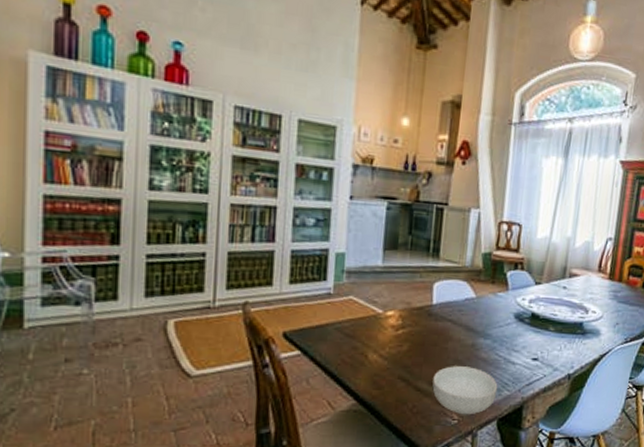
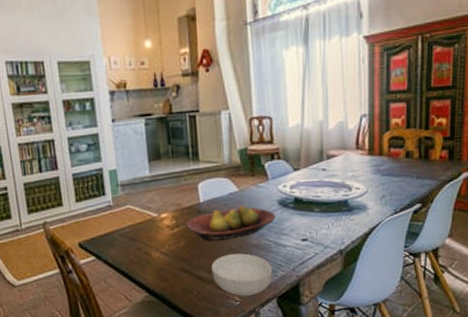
fruit bowl: none [413,313,510,350] -> present [186,205,276,242]

